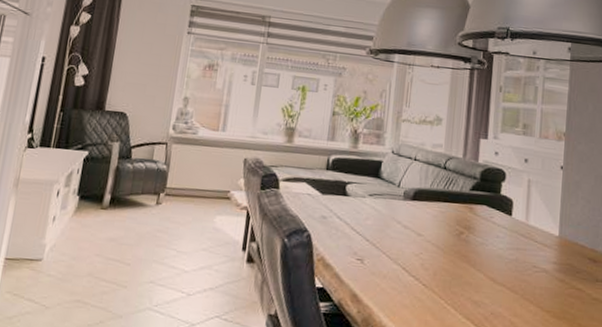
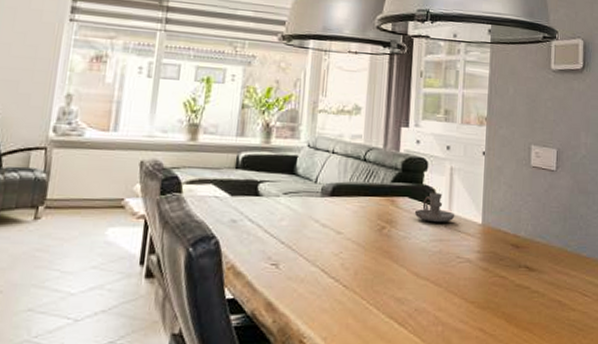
candle holder: none [491,202,532,232] -> present [414,192,455,222]

